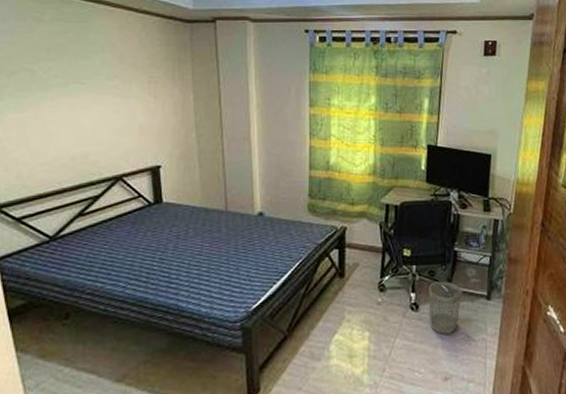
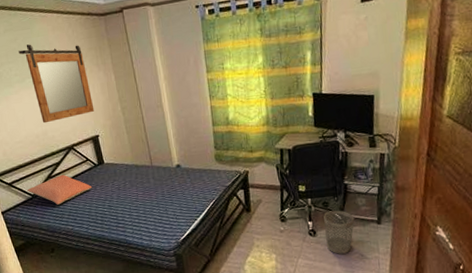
pillow: none [43,212,141,253] -> present [27,174,92,205]
mirror: none [66,41,160,143] -> present [18,44,95,124]

